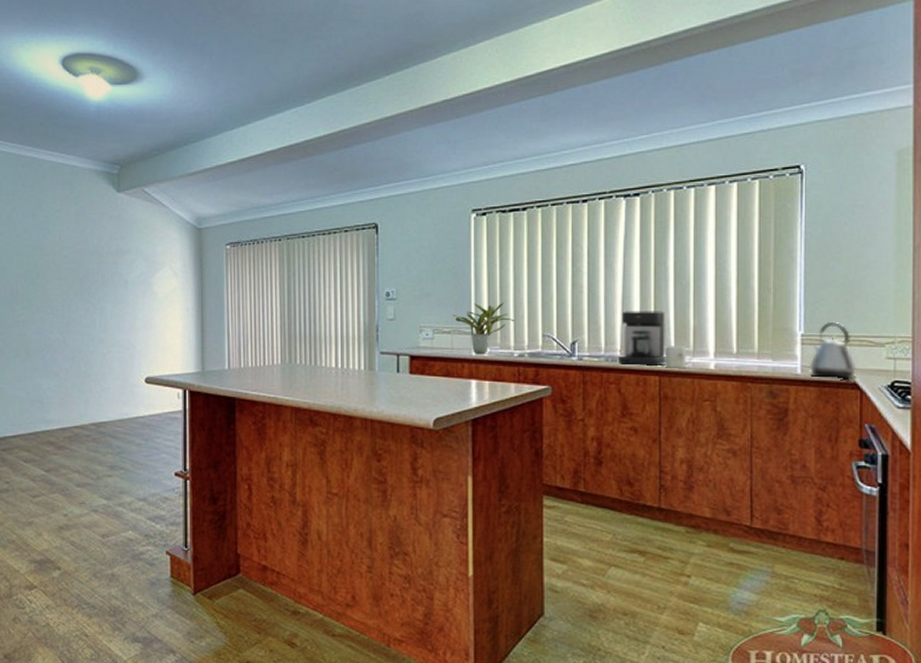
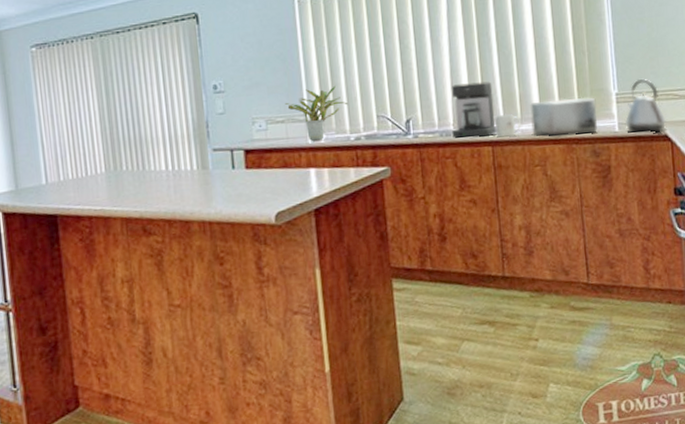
toaster: none [704,335,778,374] -> present [530,97,598,138]

